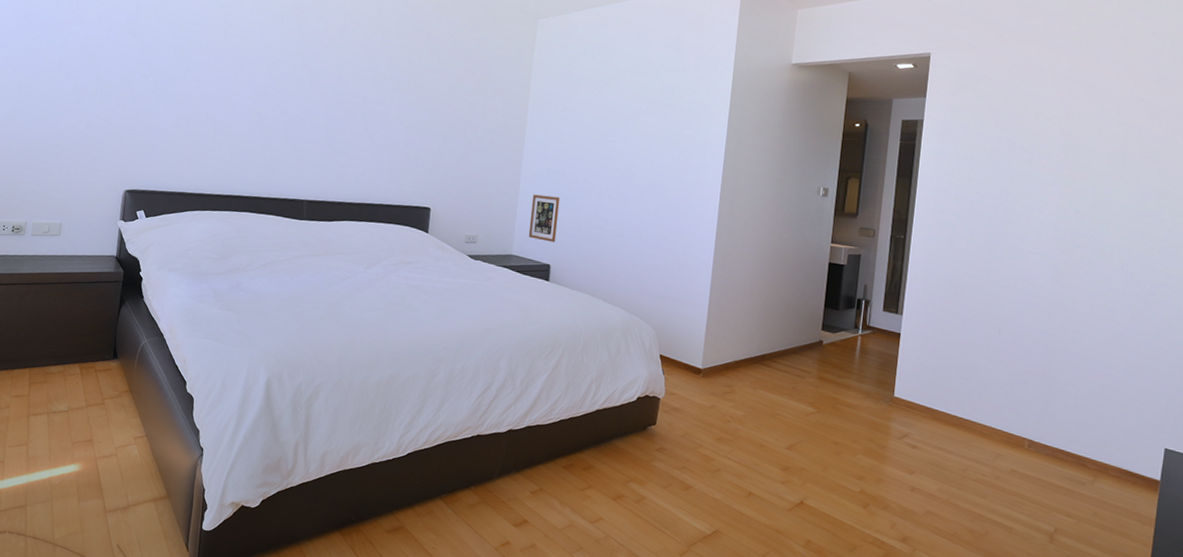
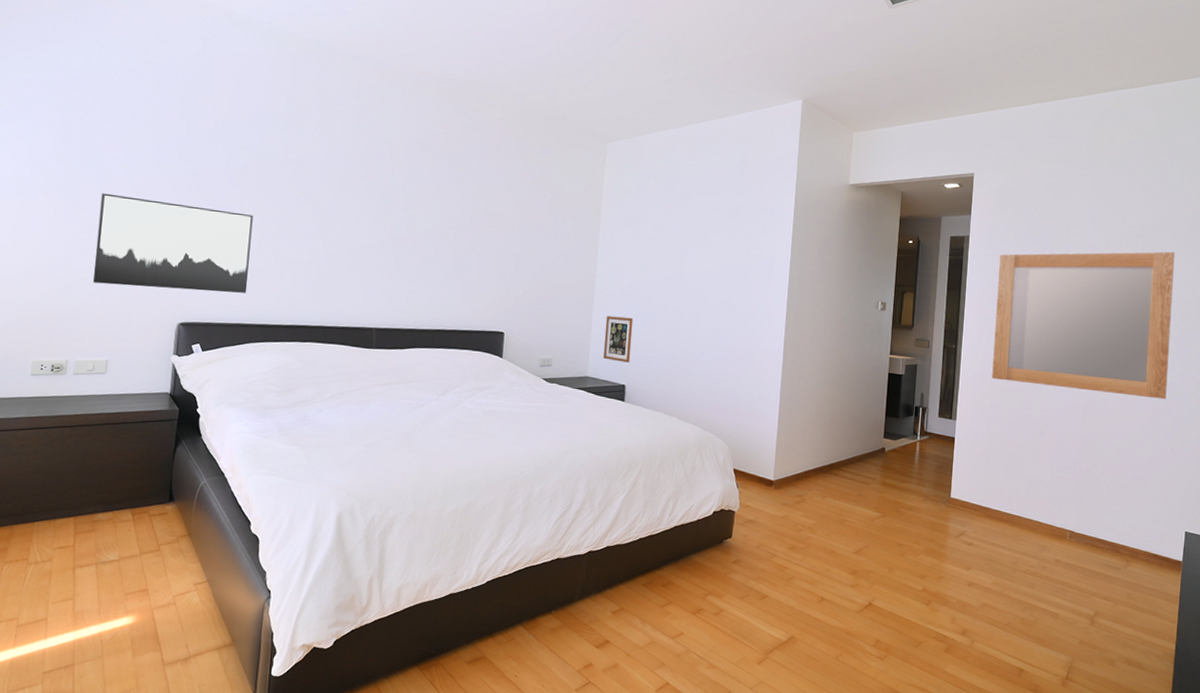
wall art: none [50,66,195,163] -> present [93,193,253,293]
home mirror: none [944,140,1163,303] -> present [992,251,1175,400]

